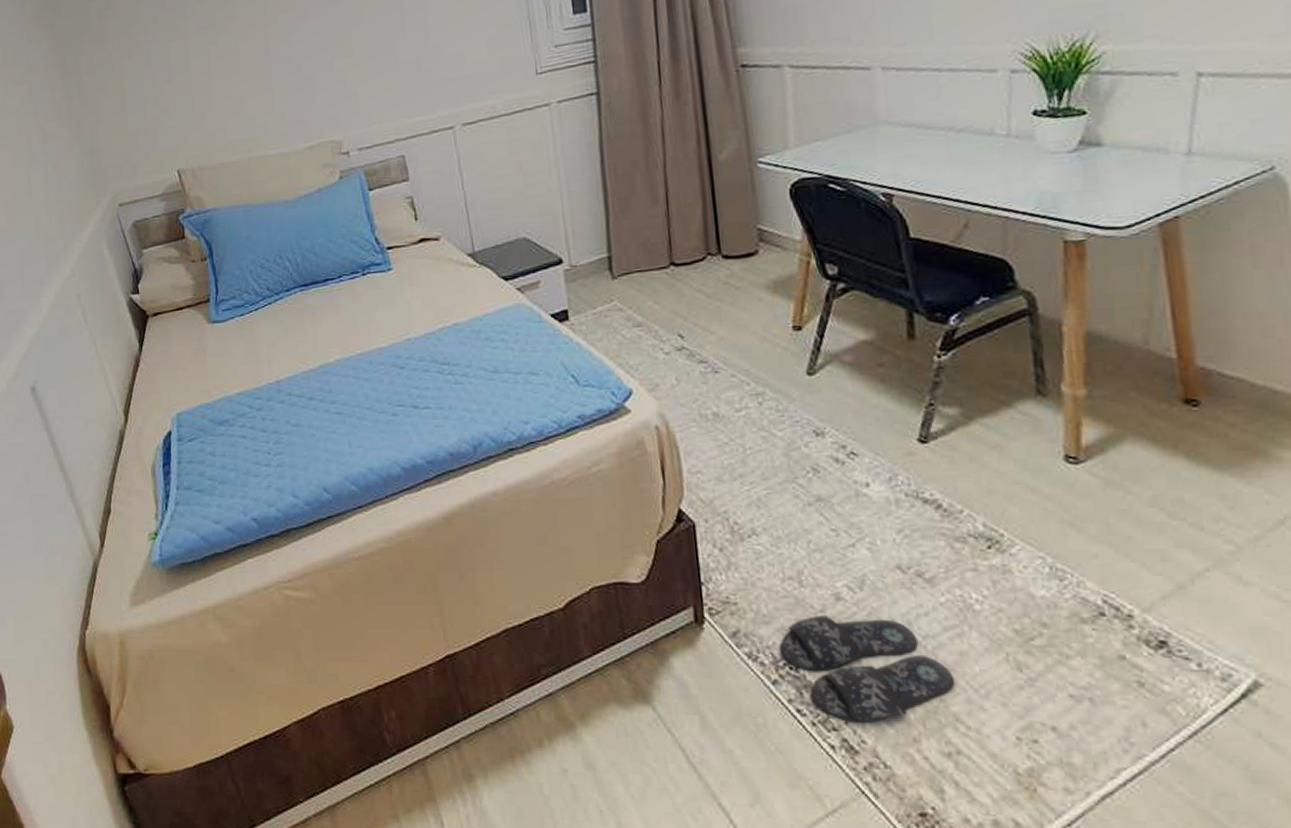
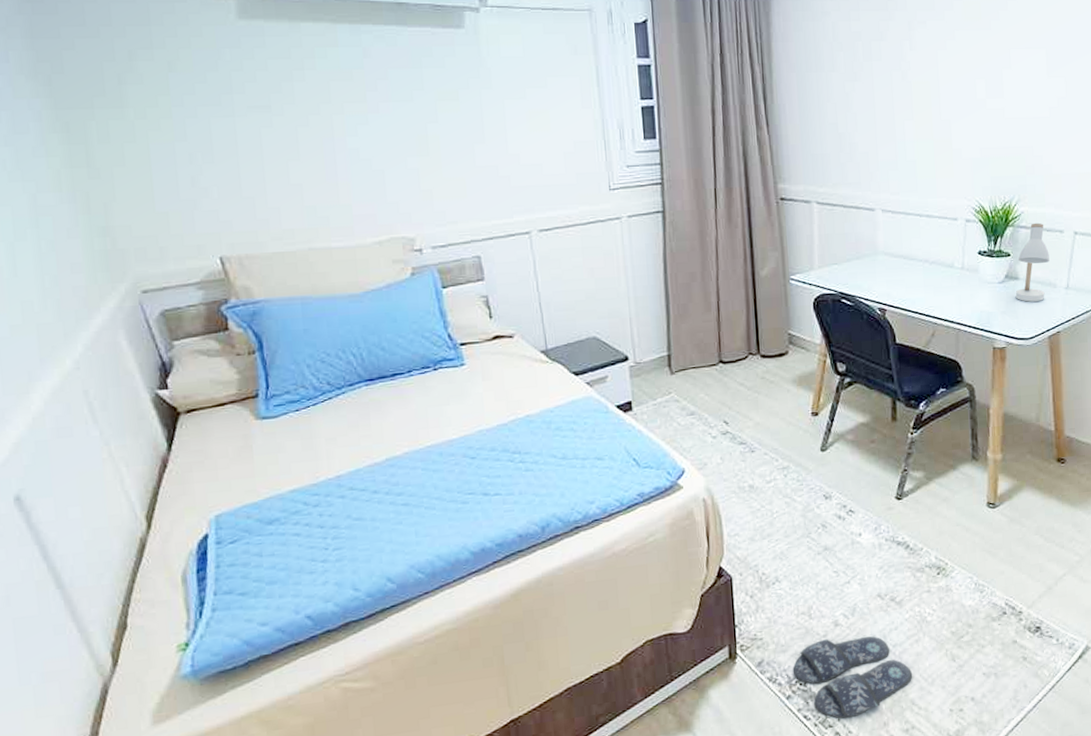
desk lamp: none [1097,64,1155,177] -> present [1015,222,1050,302]

